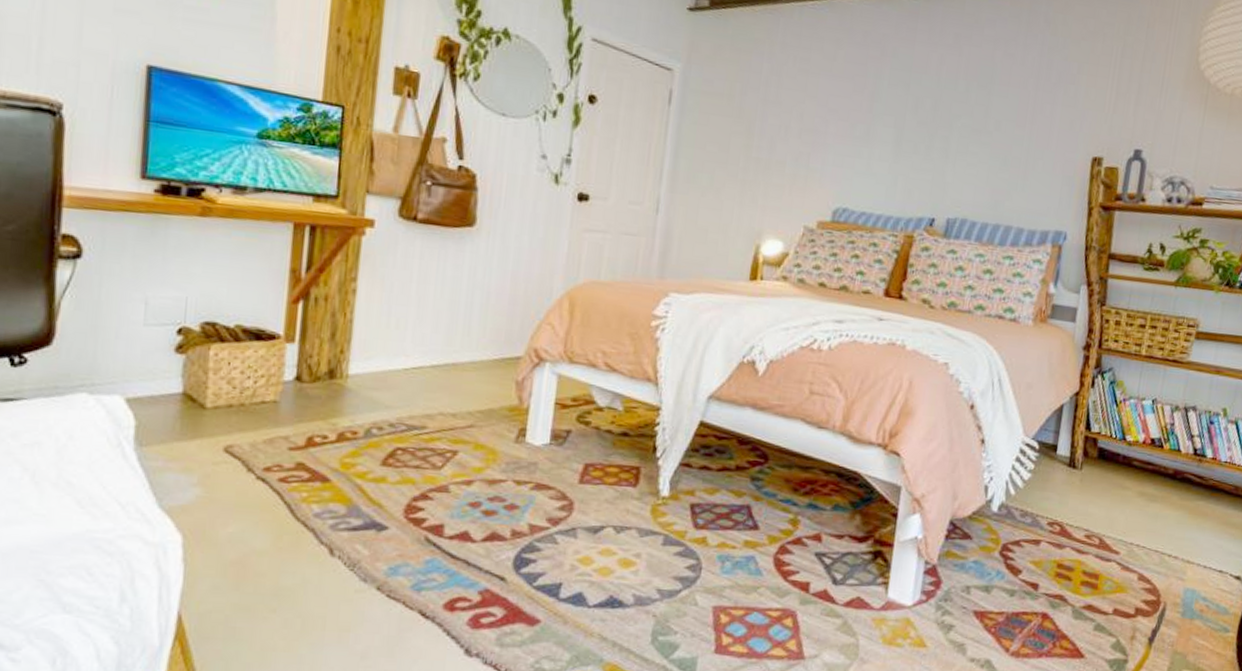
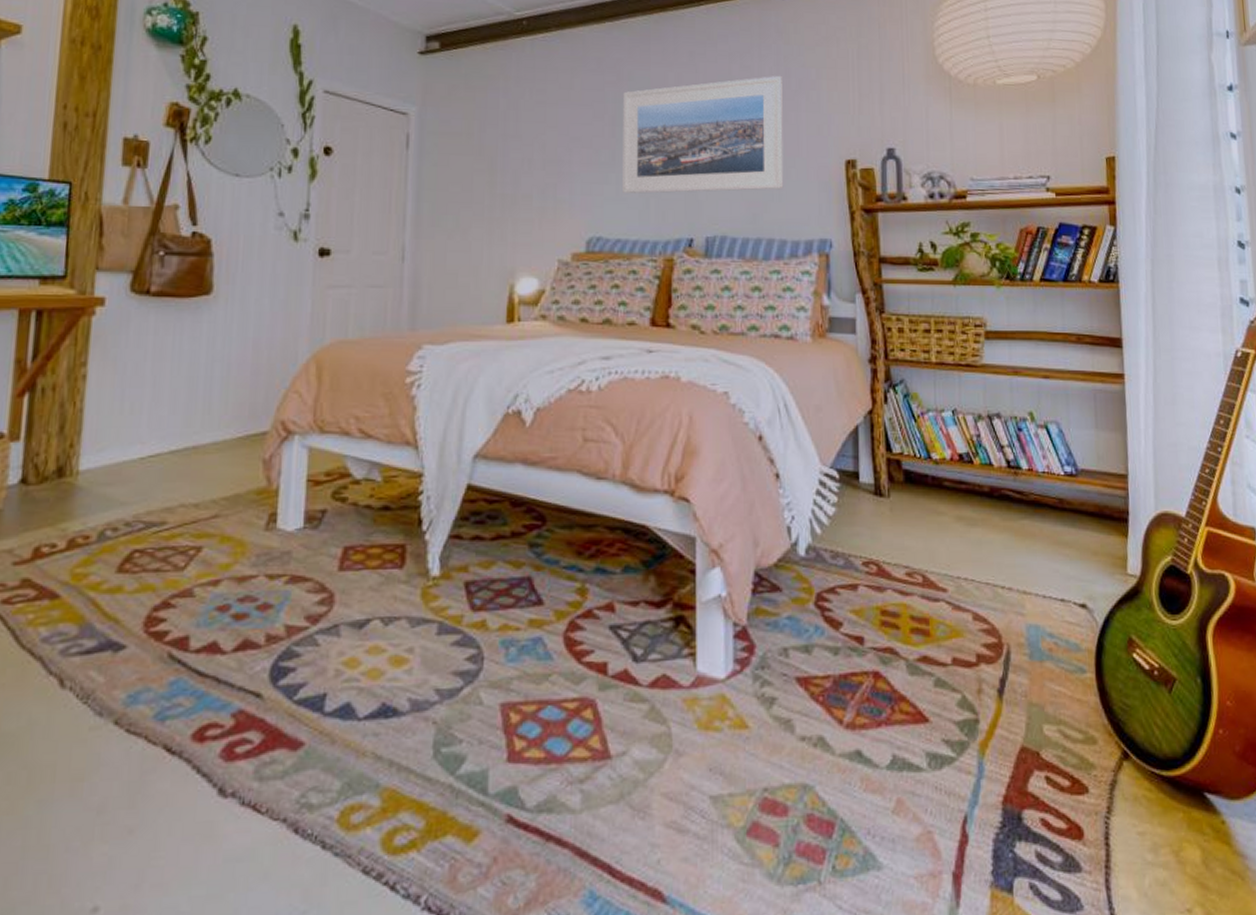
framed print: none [873,66,1044,180] -> present [623,75,784,194]

